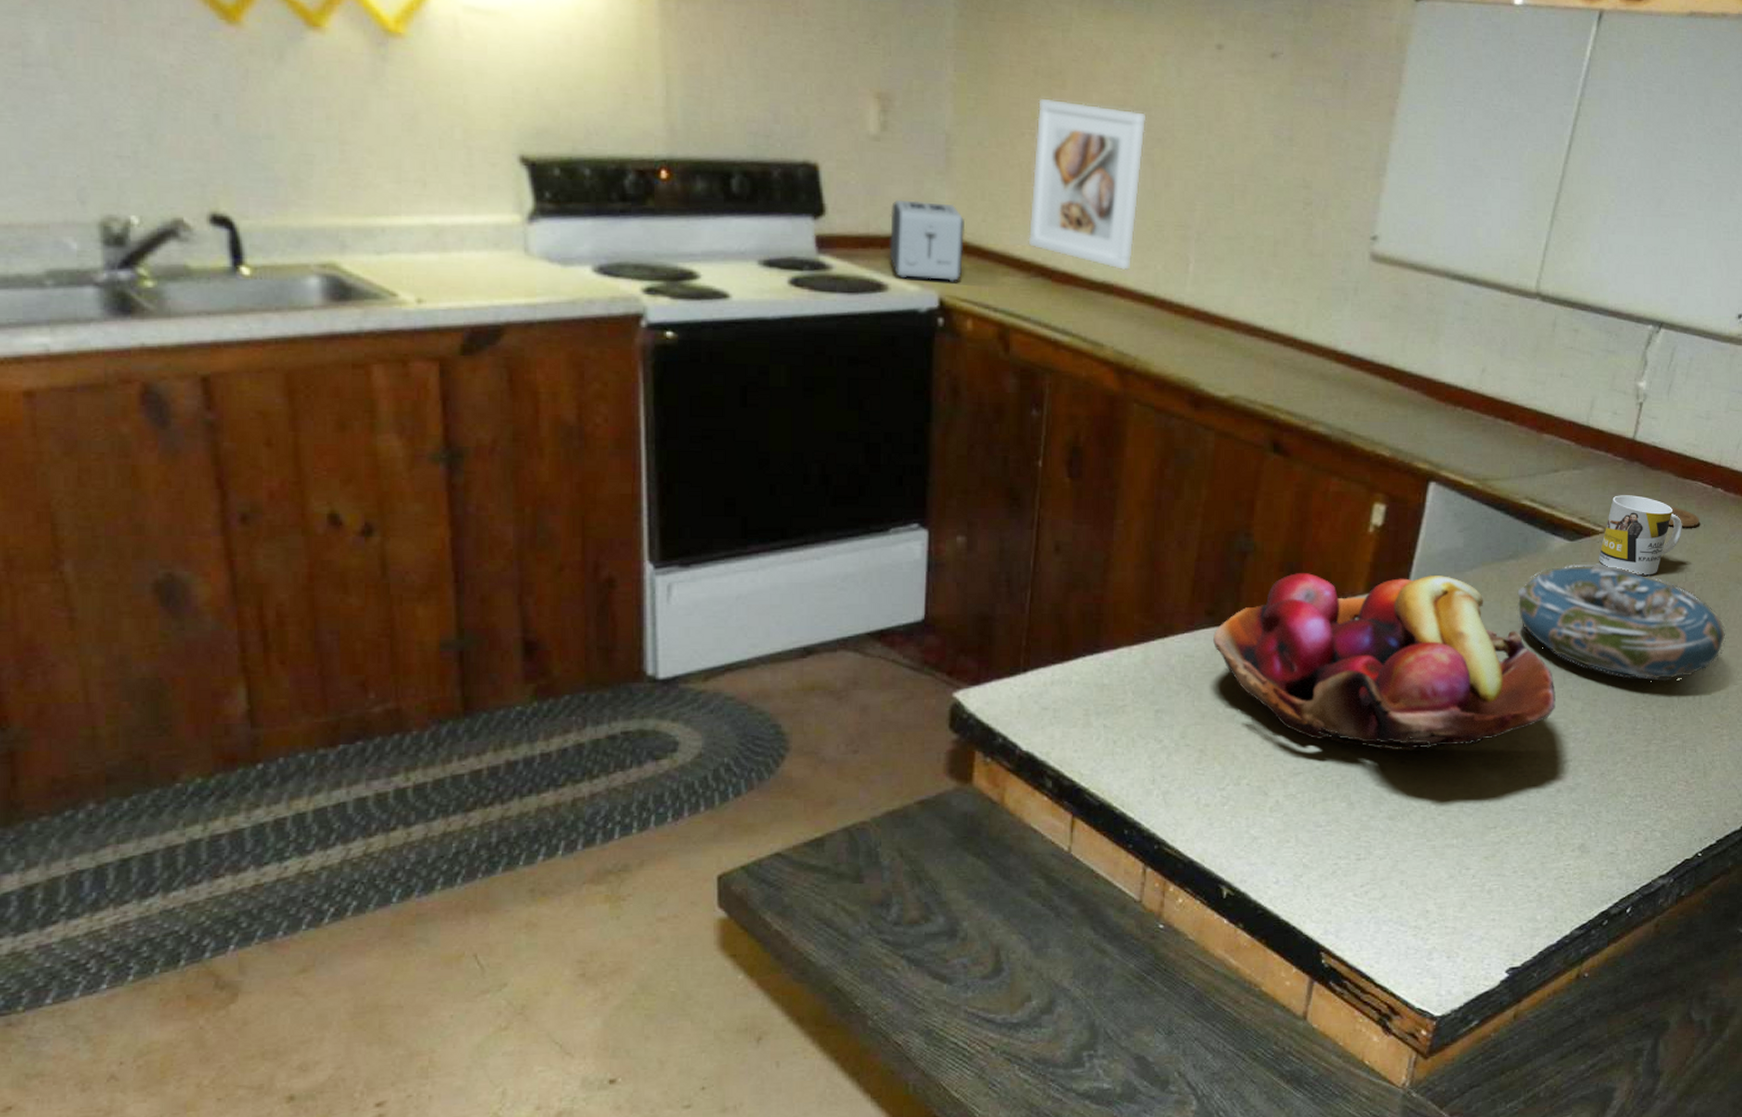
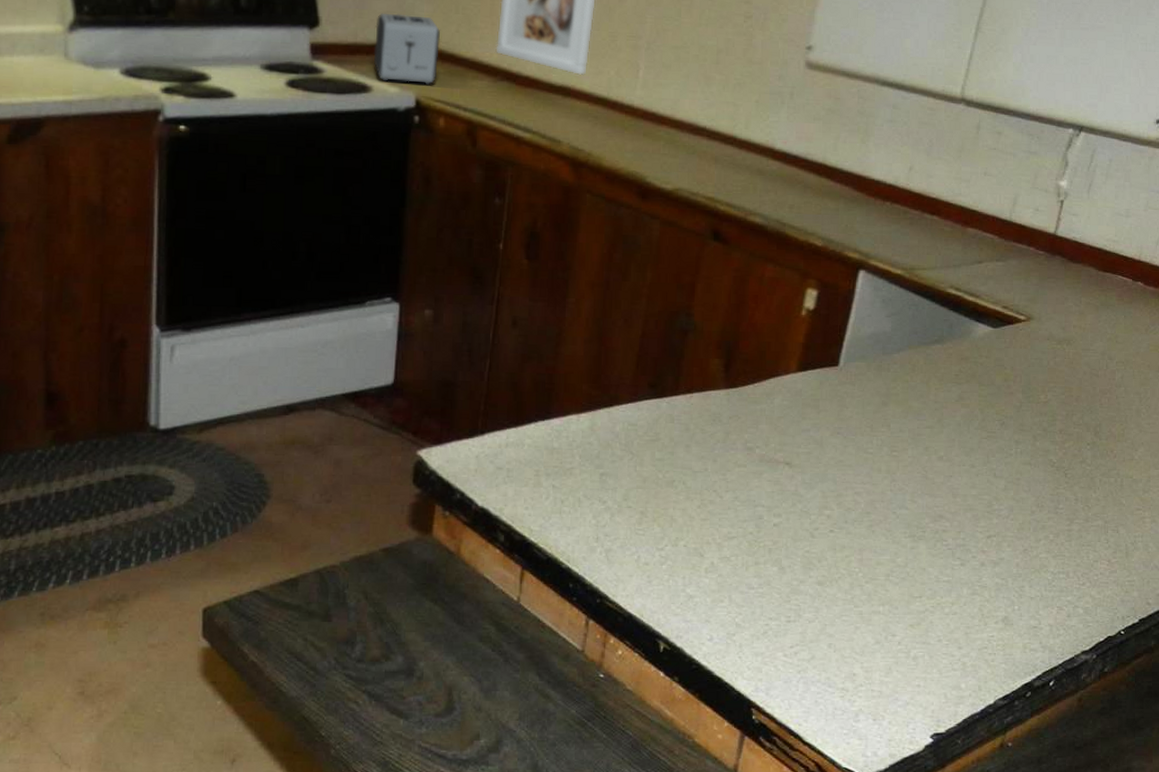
fruit basket: present [1213,573,1556,751] -> none [655,351,979,520]
decorative bowl: present [1516,563,1727,681] -> none [941,349,1148,463]
mug: present [1598,495,1682,576] -> none [1021,286,1103,362]
coaster: present [1669,506,1699,527] -> none [1090,298,1120,318]

